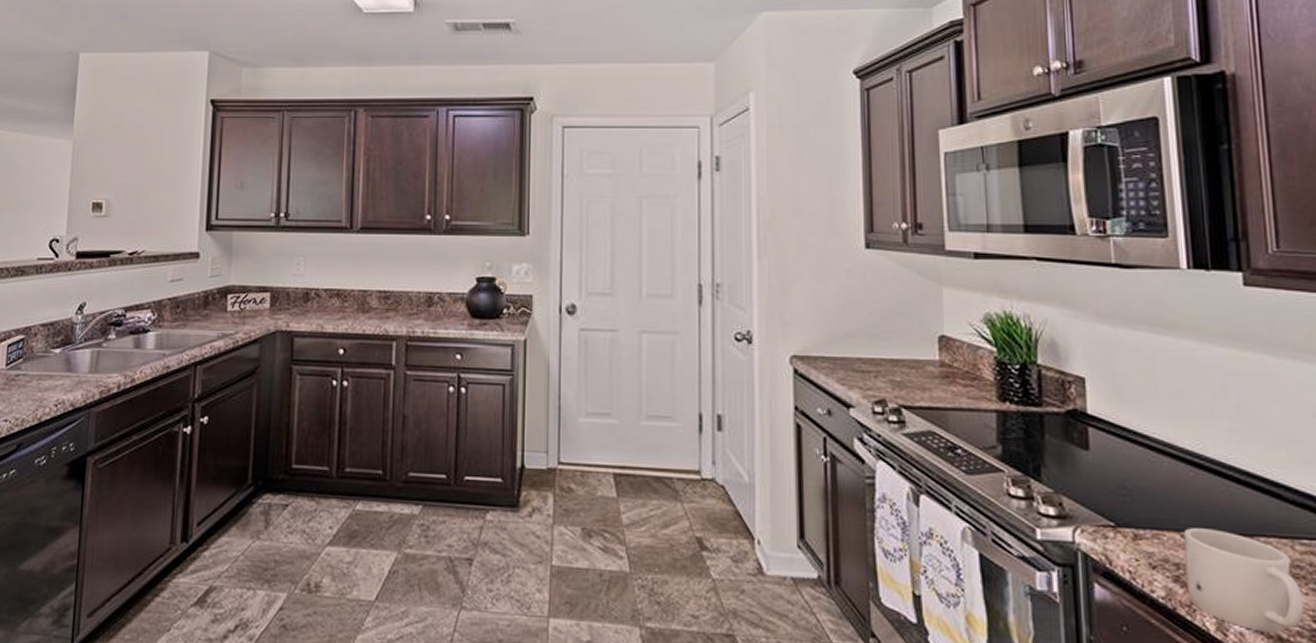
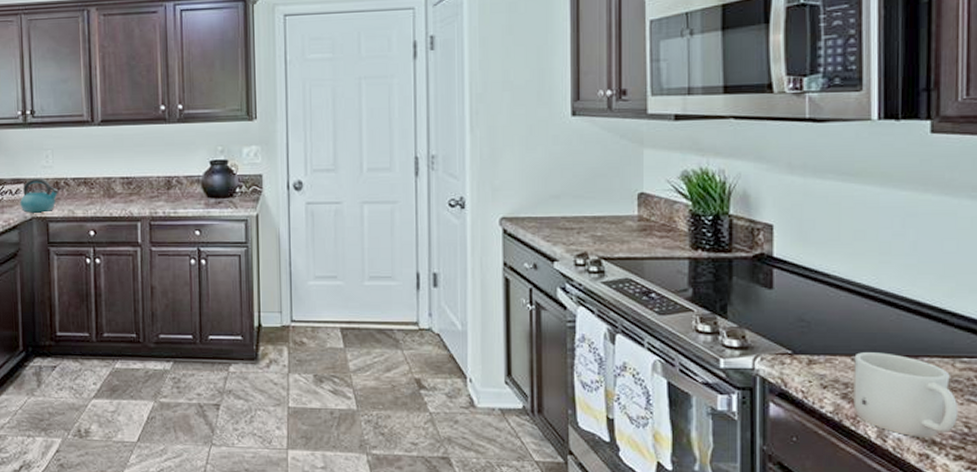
kettle: none [264,286,308,326] -> present [20,177,59,213]

